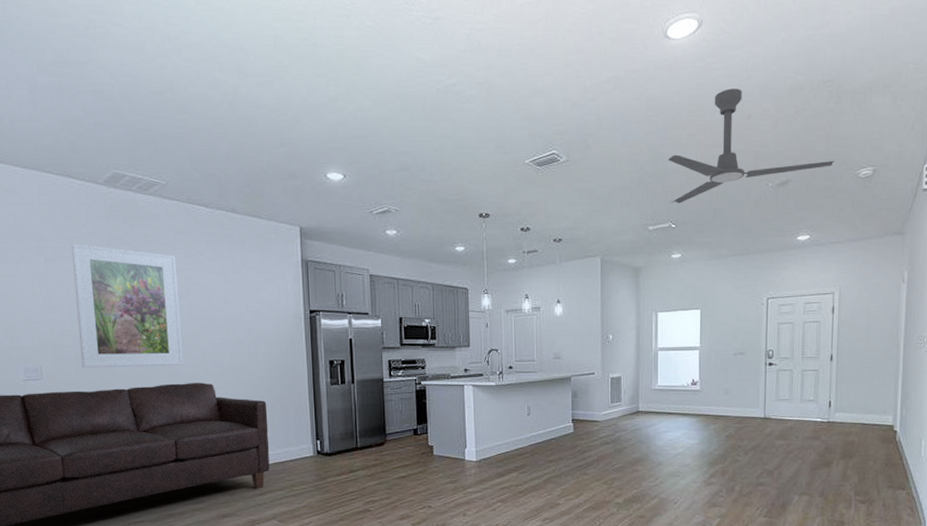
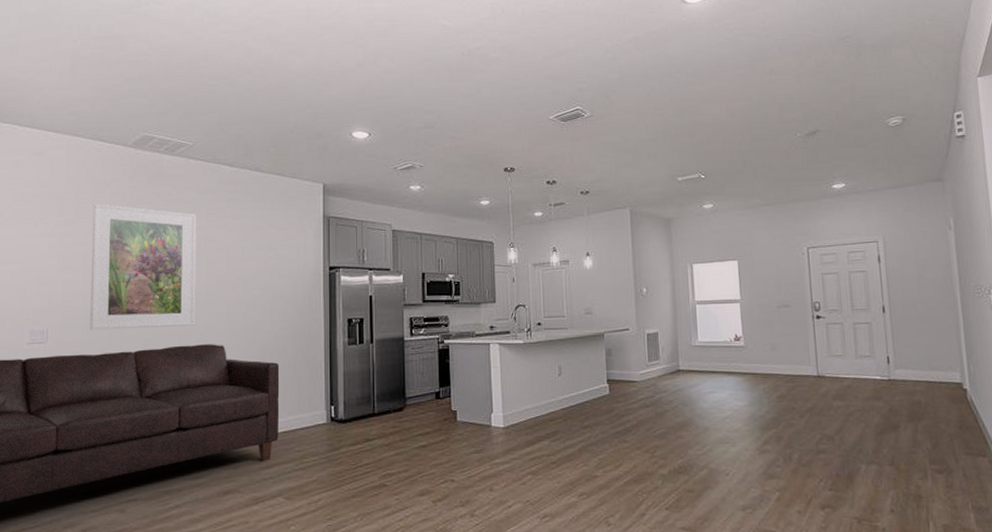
ceiling fan: present [668,89,835,204] -> none [692,46,862,155]

